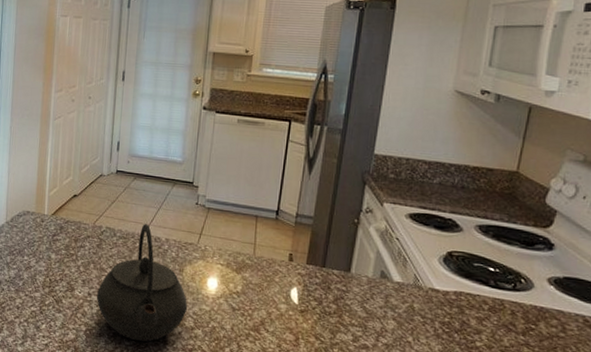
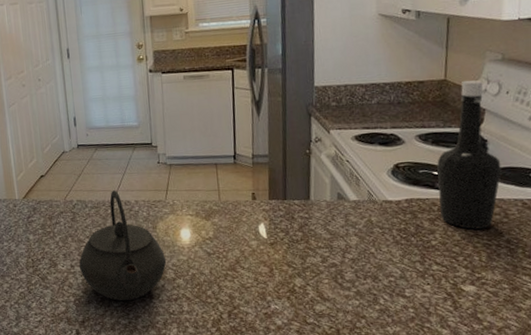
bottle: none [490,176,566,340] -> present [437,80,501,230]

